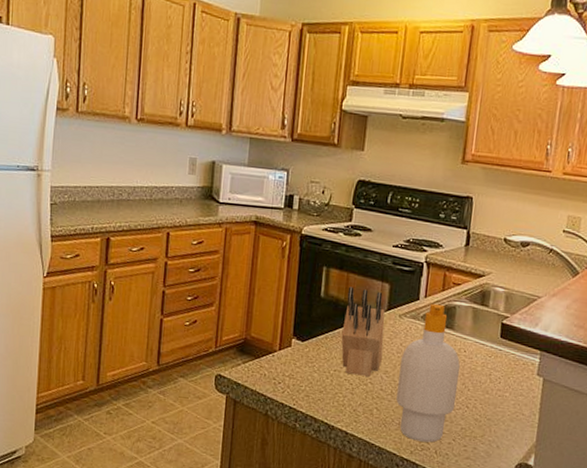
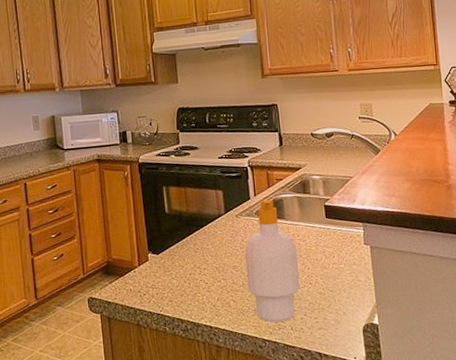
knife block: present [341,286,385,377] -> none [187,199,229,275]

